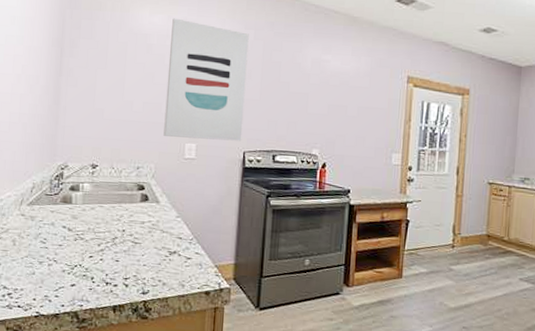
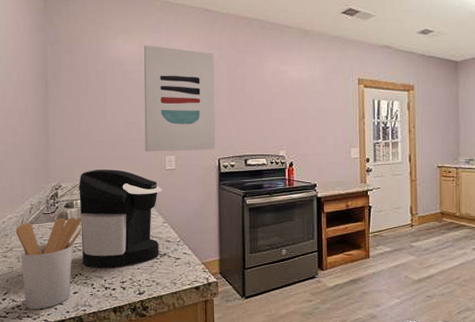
utensil holder: none [13,200,88,300] -> present [15,217,83,310]
coffee maker: none [84,151,178,262] -> present [79,169,162,268]

